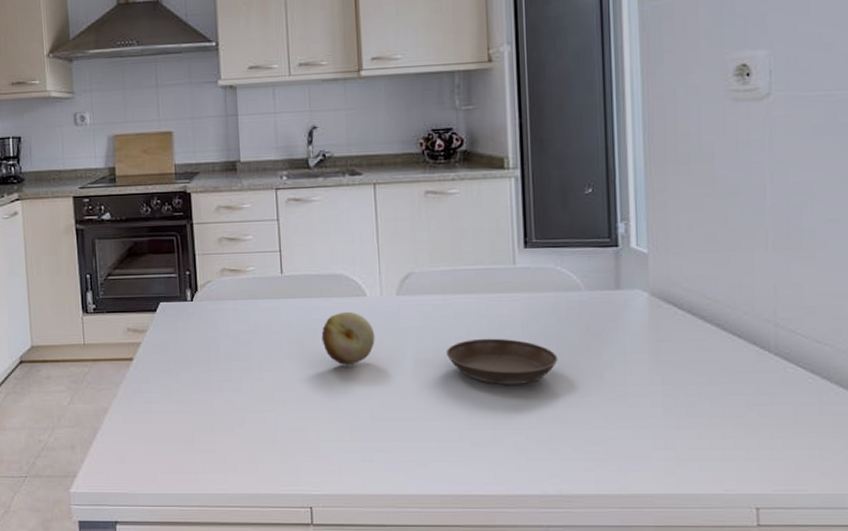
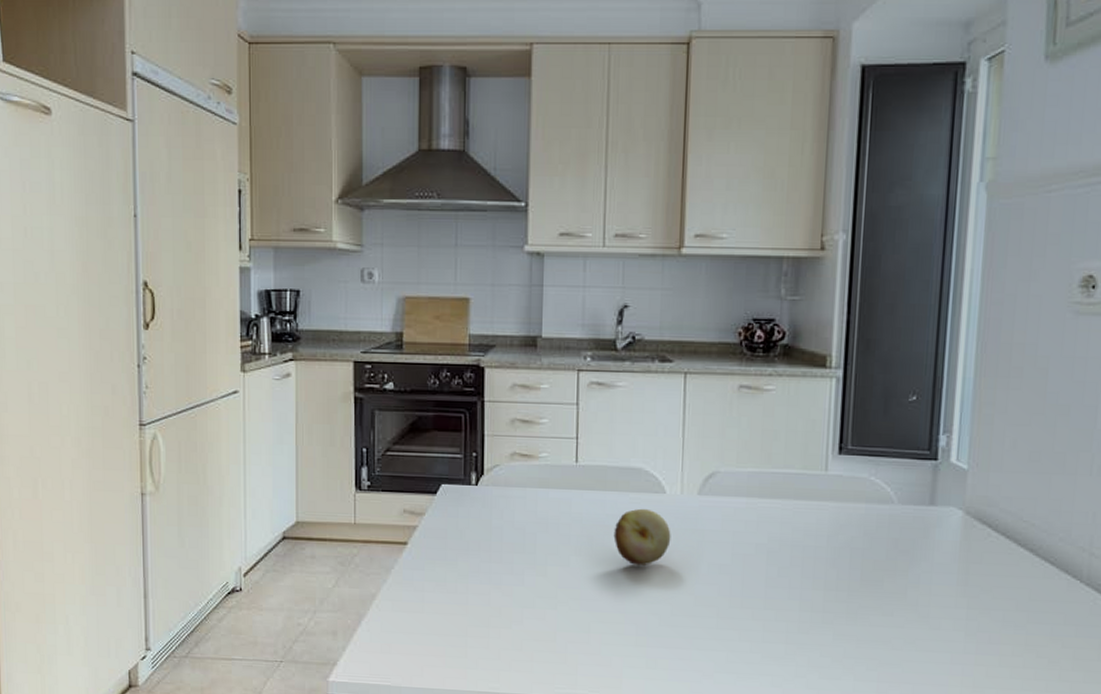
saucer: present [445,338,558,384] -> none [744,547,862,598]

